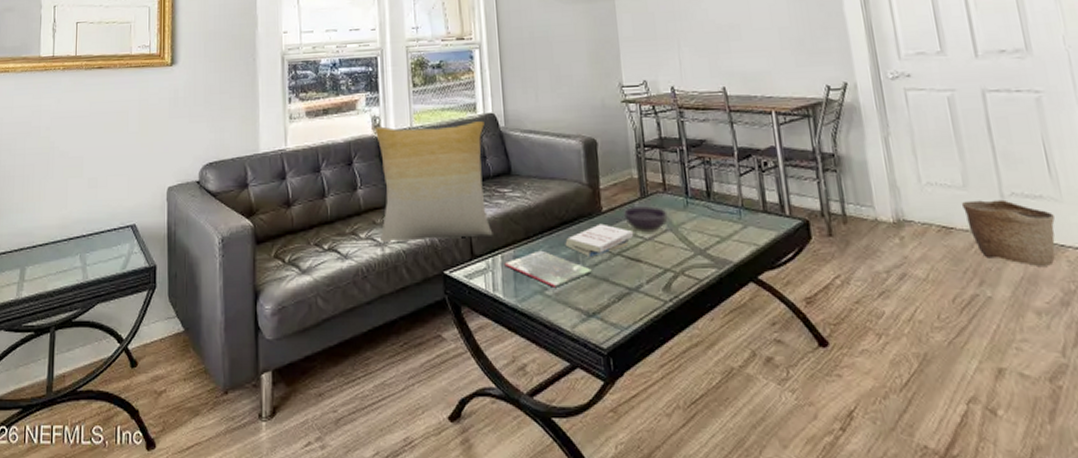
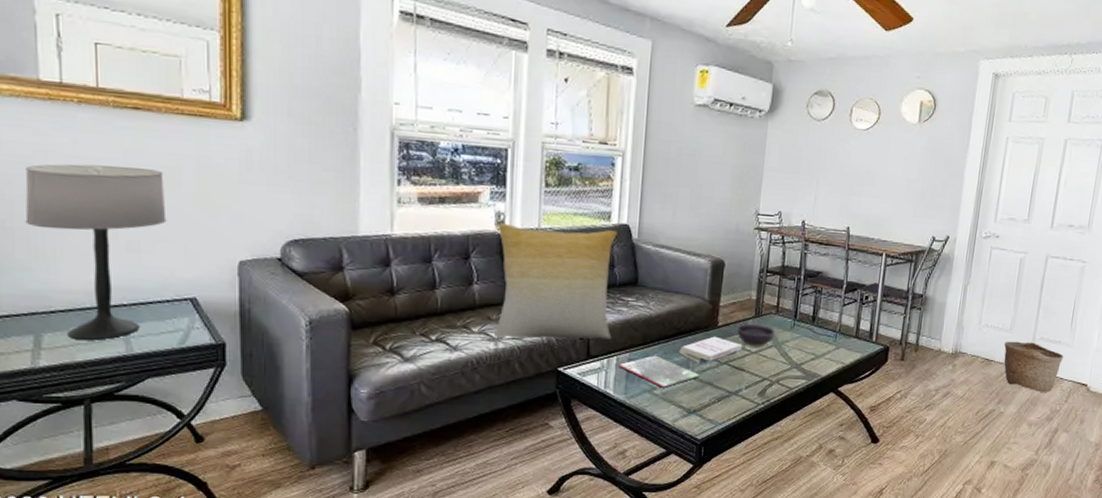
table lamp: none [22,115,117,270] -> present [25,164,167,340]

